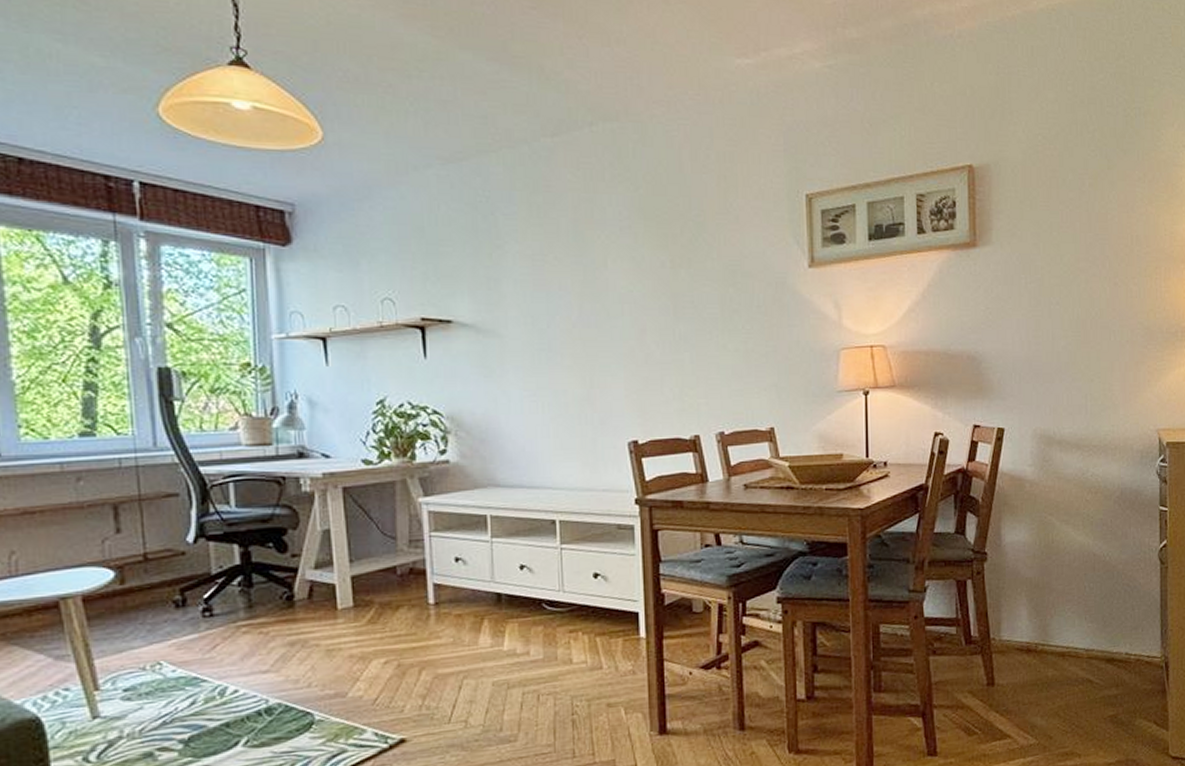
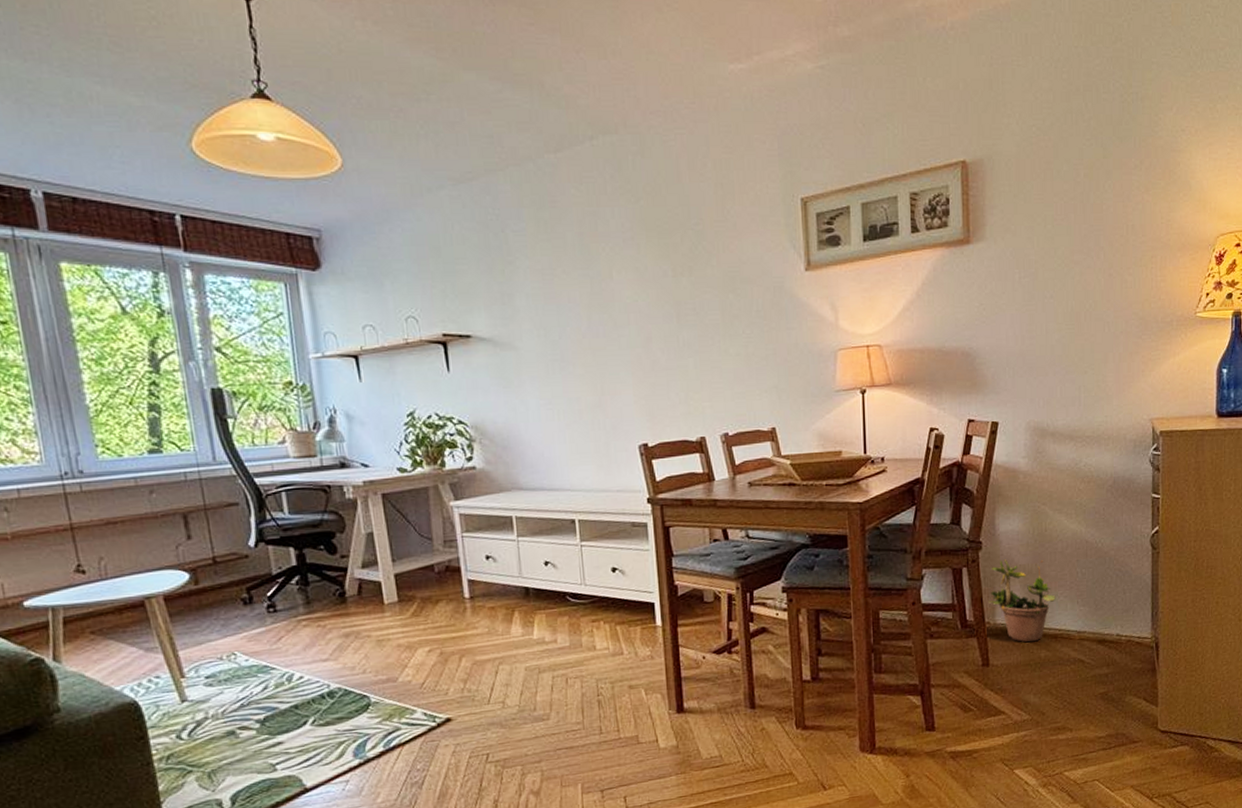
potted plant: none [993,572,1063,661] -> present [987,559,1056,642]

